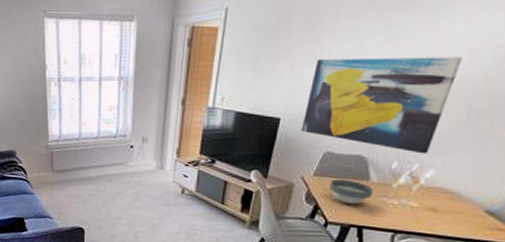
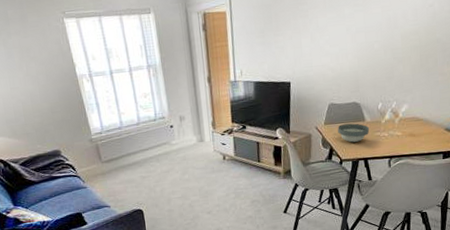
wall art: present [301,57,462,154] -> none [307,16,409,94]

